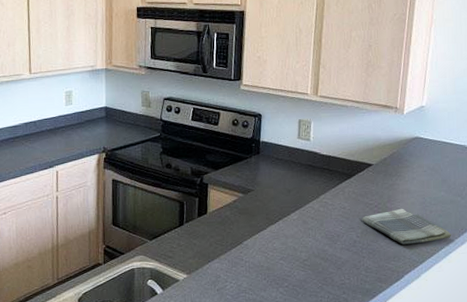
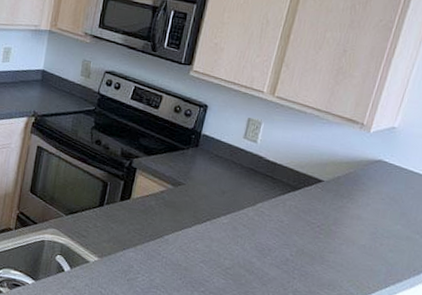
dish towel: present [362,208,452,245] -> none [299,234,401,277]

